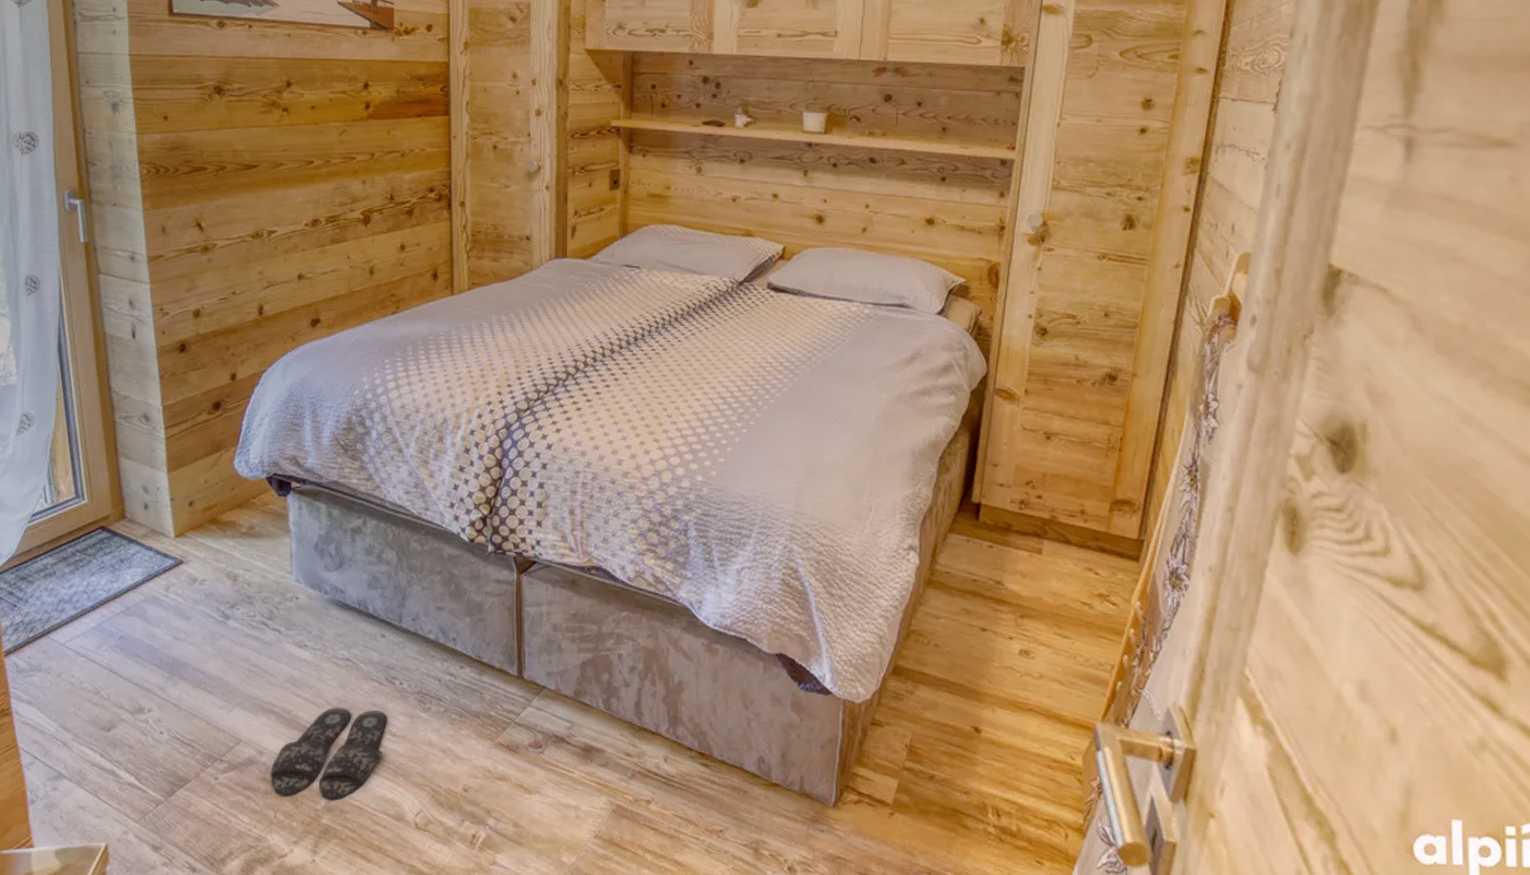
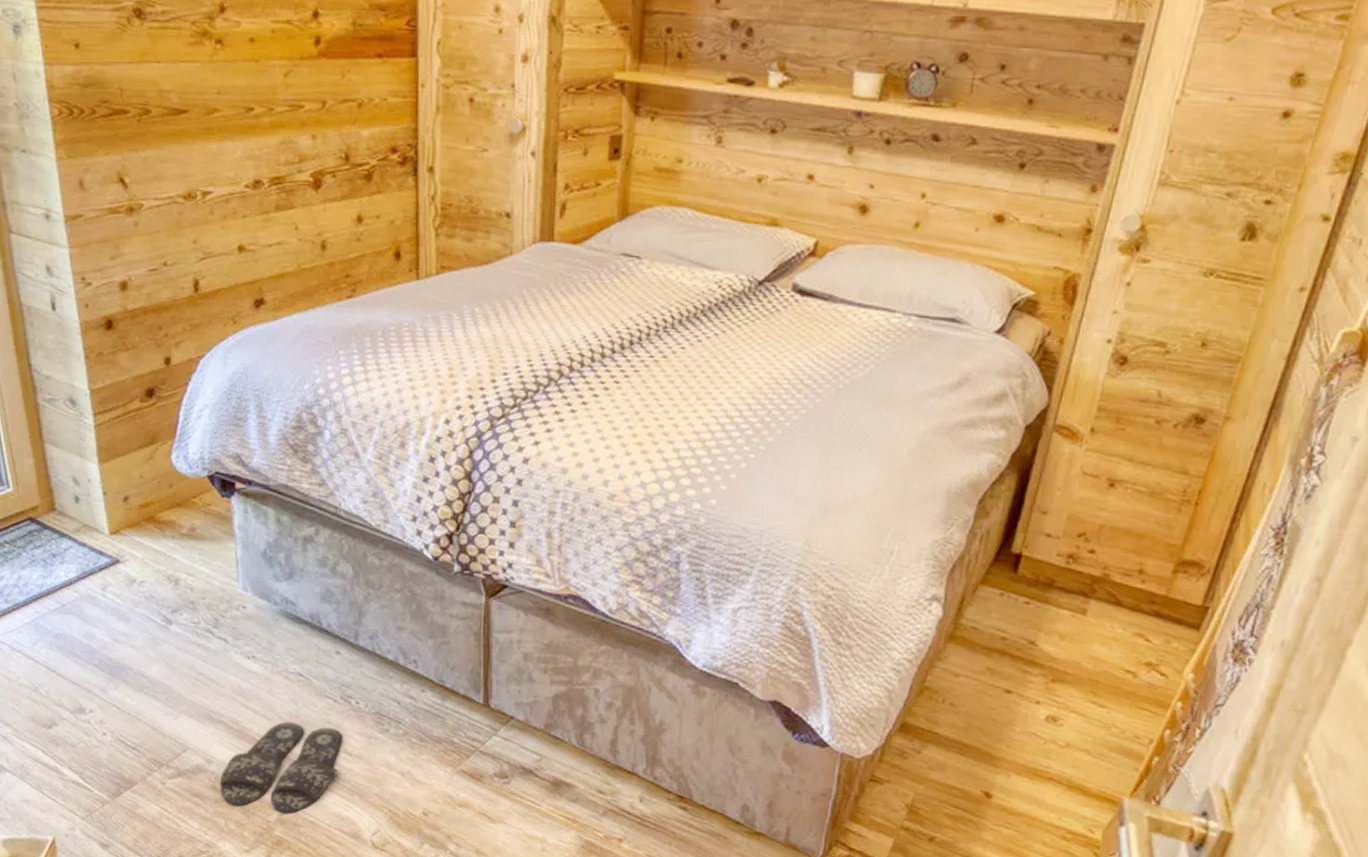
alarm clock: none [843,97,871,134] -> present [903,55,941,103]

